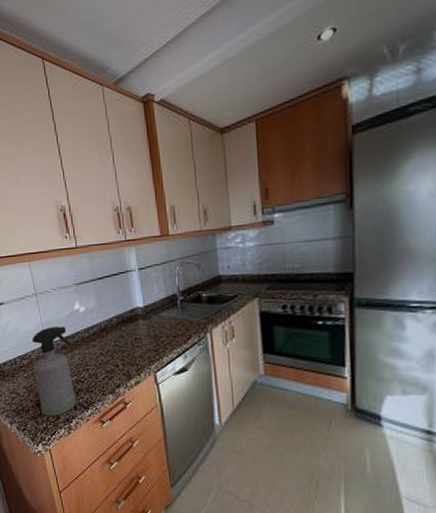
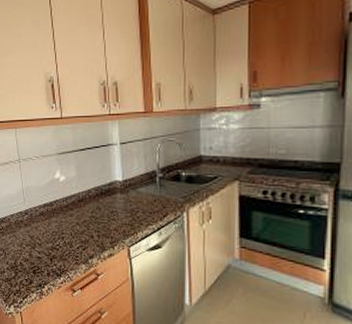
spray bottle: present [31,326,77,416] -> none [11,193,50,281]

